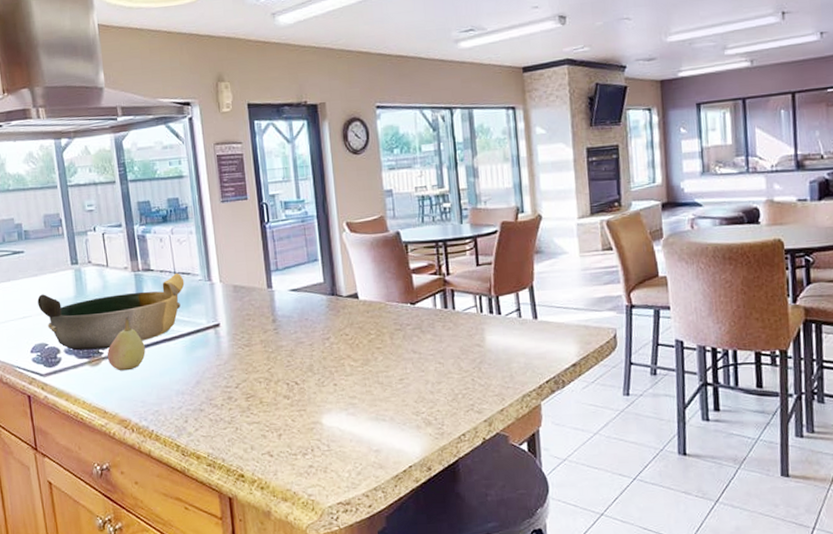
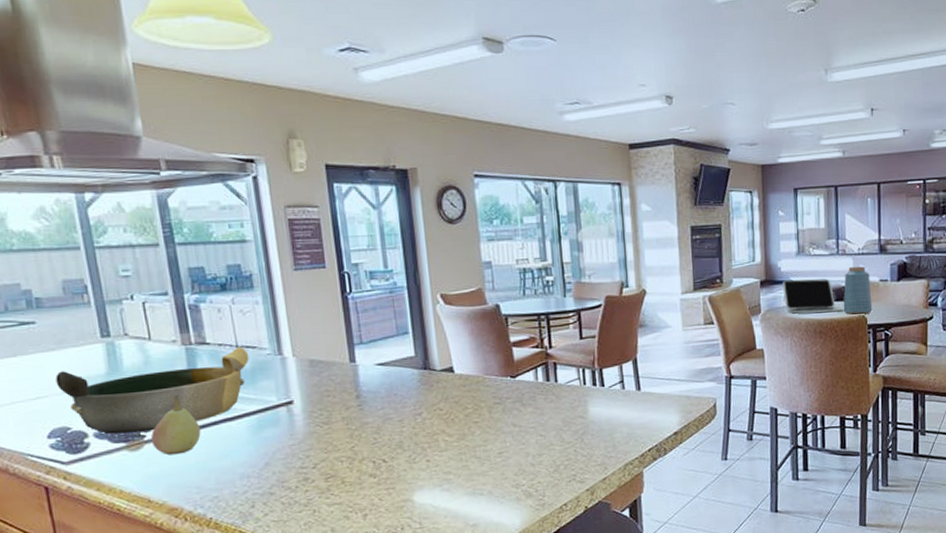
laptop: none [686,199,757,238] -> present [783,278,844,314]
vase: none [755,185,790,239] -> present [843,266,873,315]

